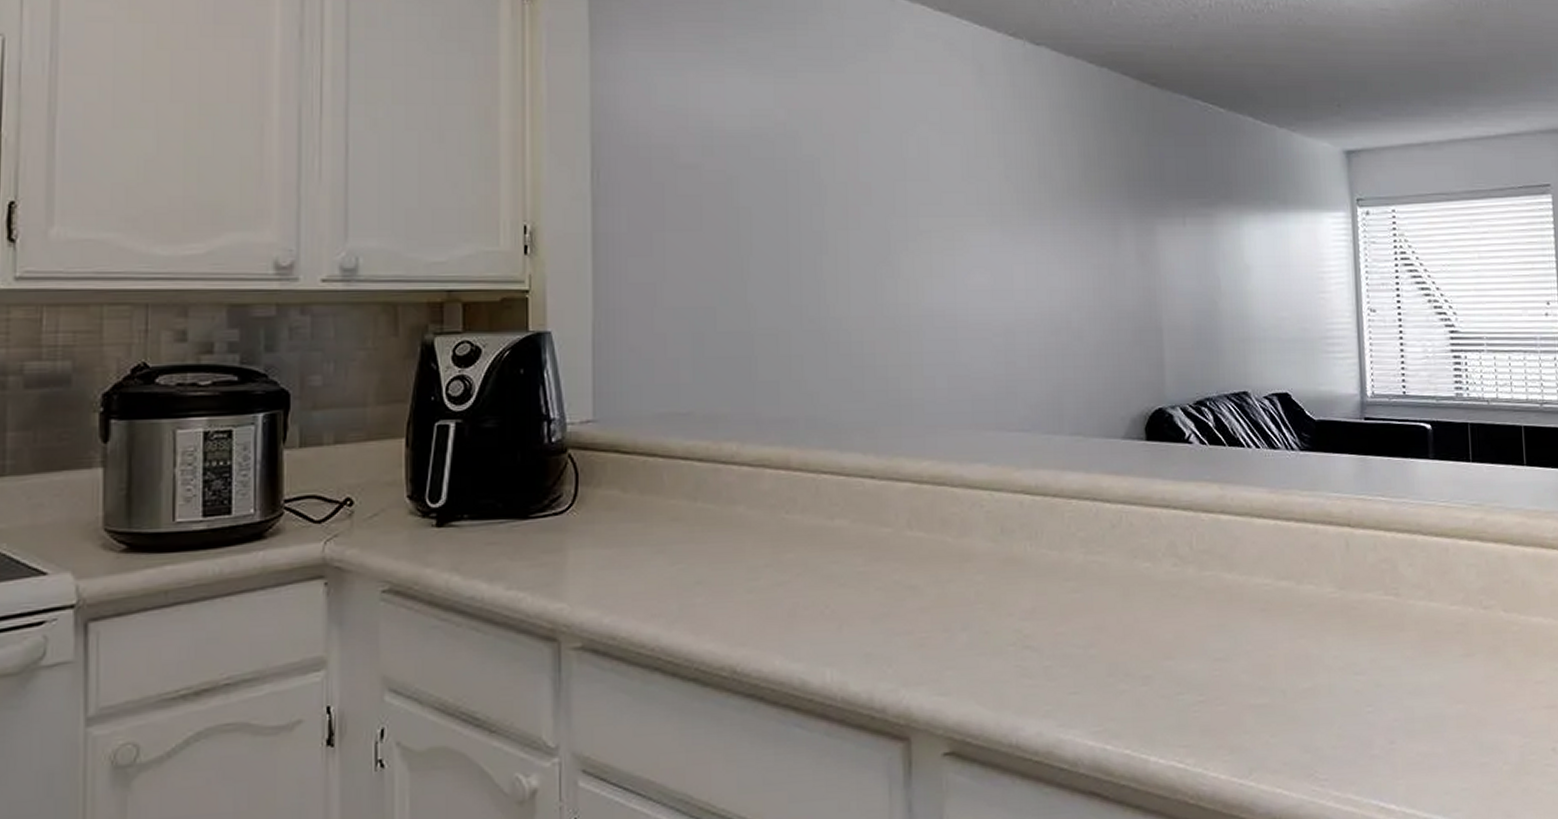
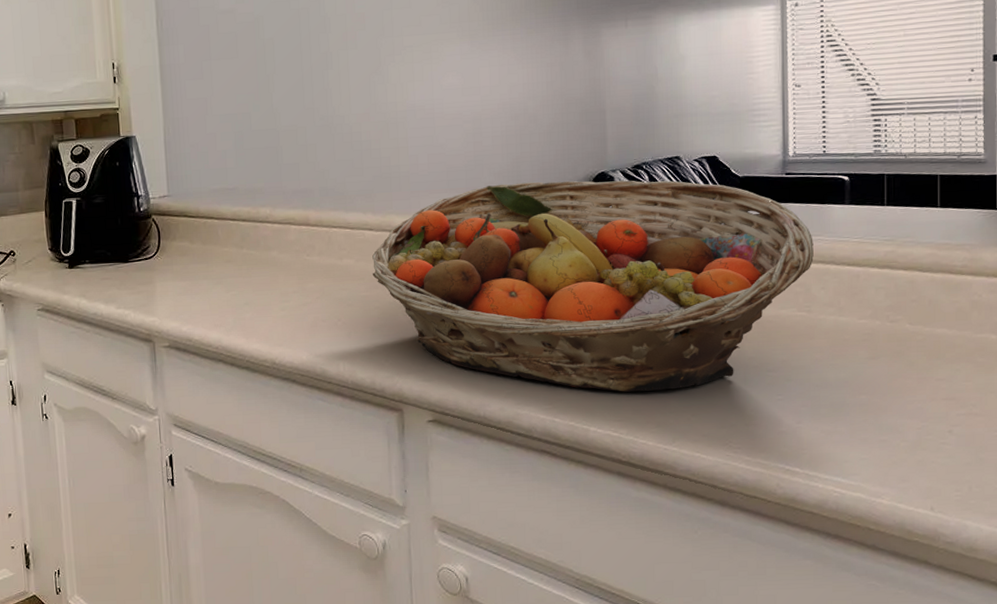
fruit basket: none [873,418,1399,706] -> present [372,180,814,392]

